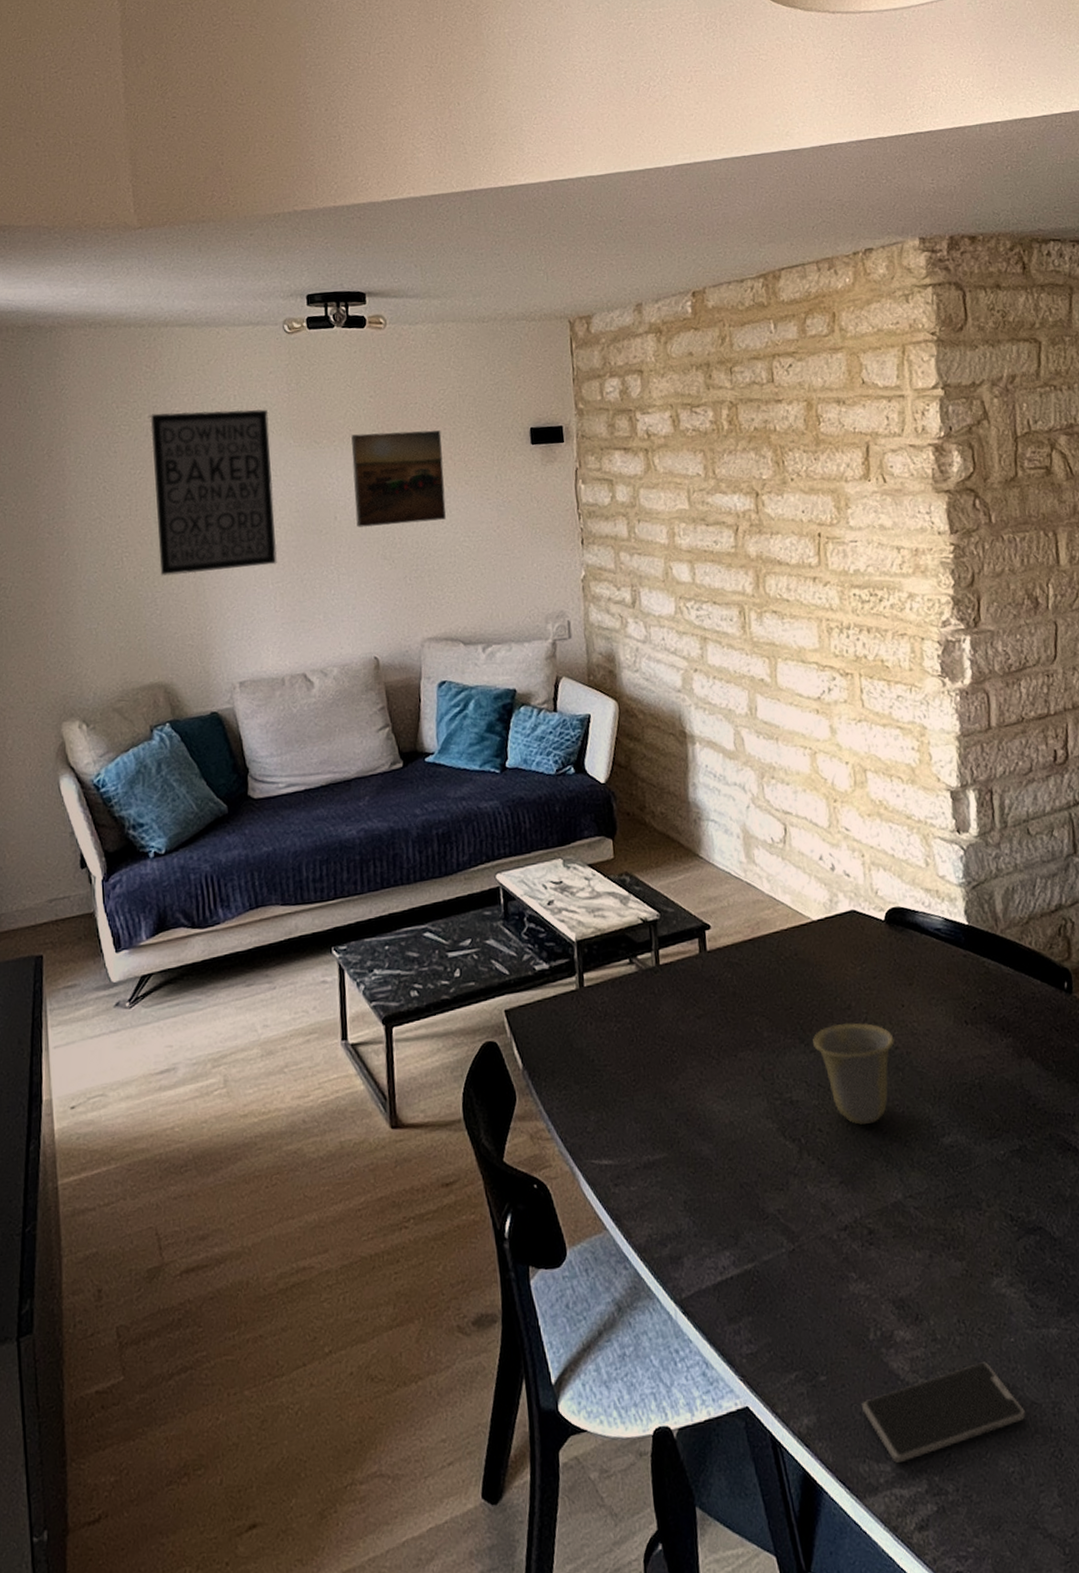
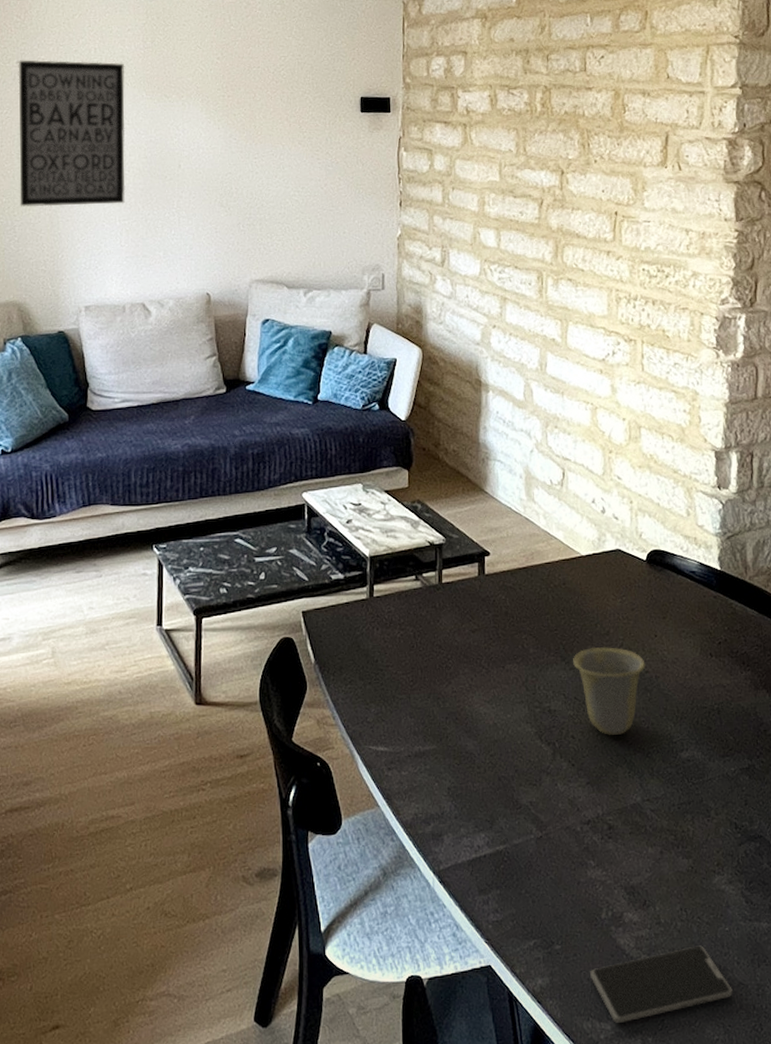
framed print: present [351,430,446,528] -> none [198,91,280,176]

